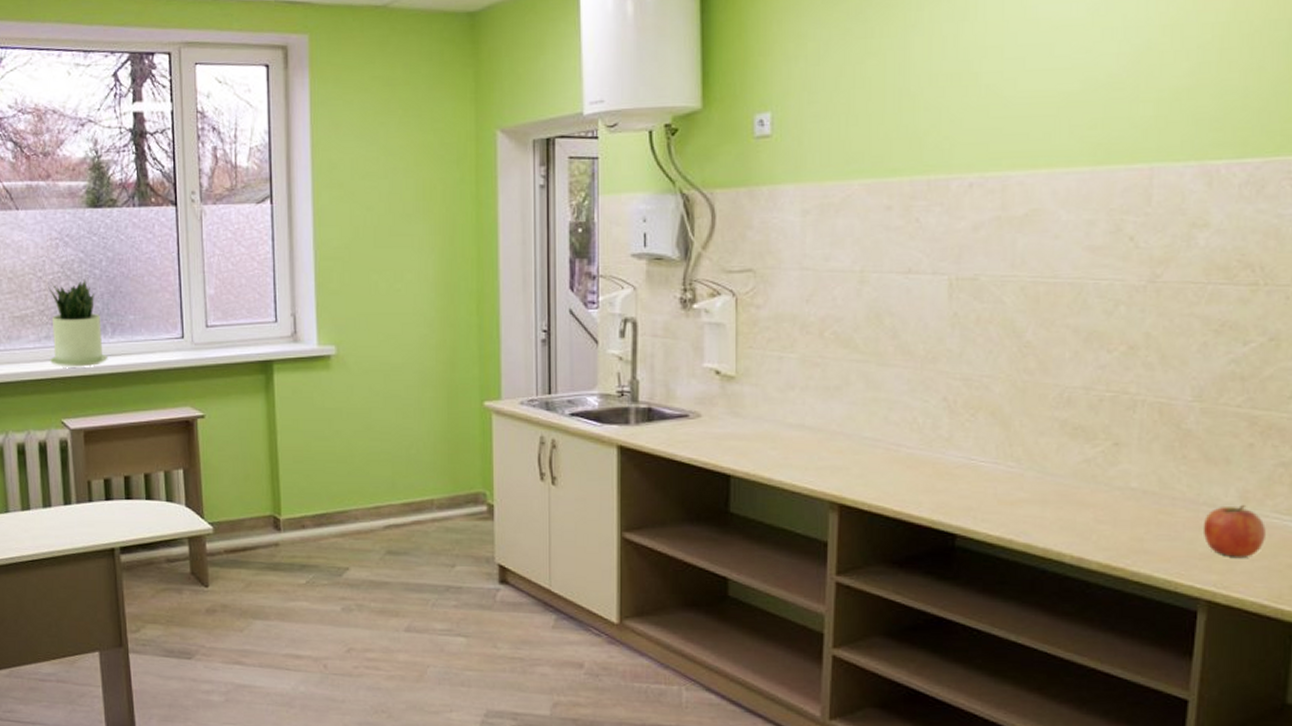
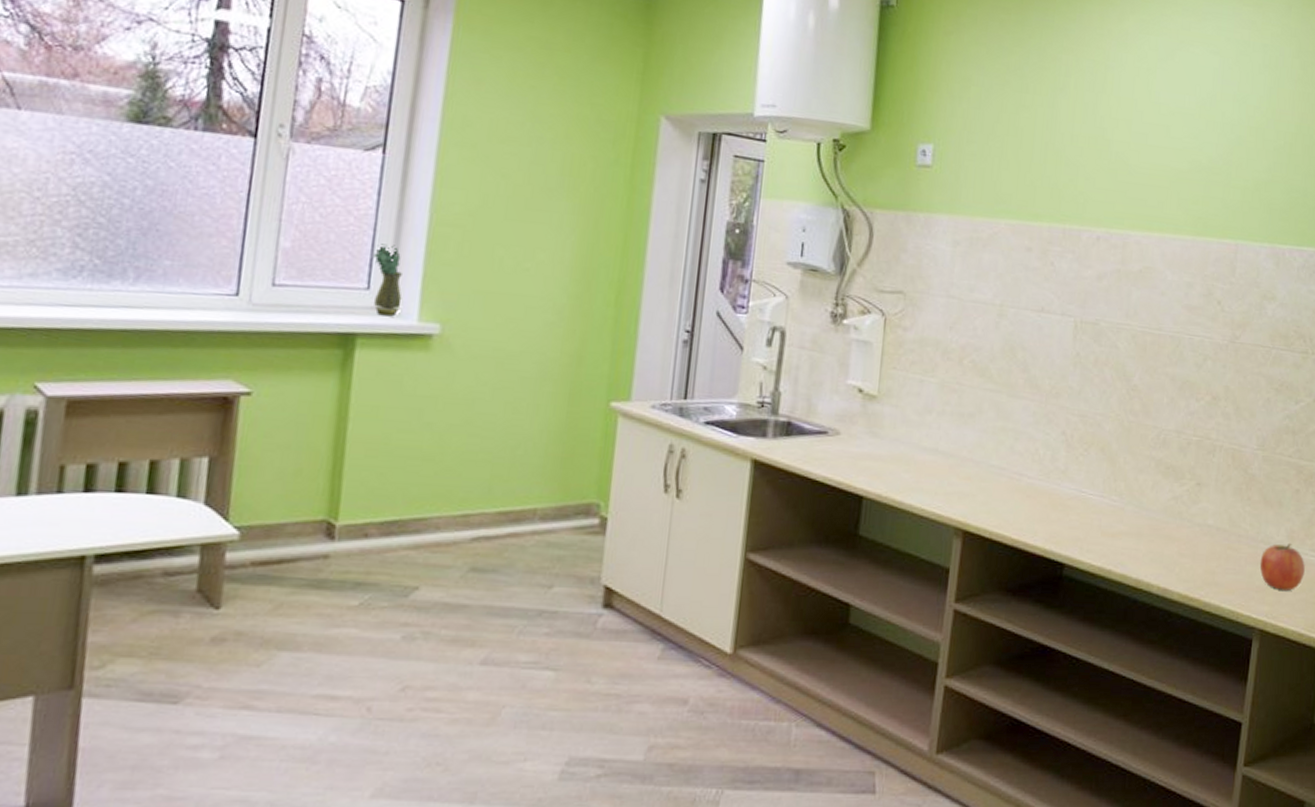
planter: present [48,279,109,367] -> none [31,206,124,319]
vase: none [276,282,303,344] -> present [374,243,402,317]

